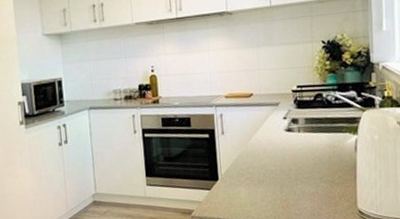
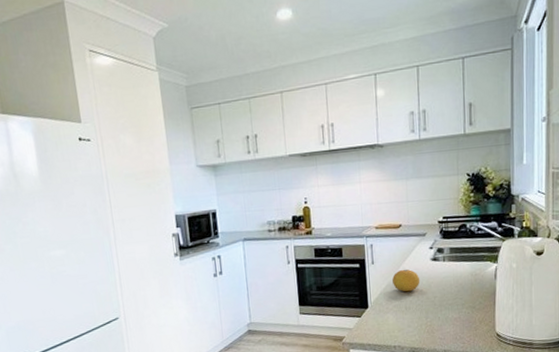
fruit: none [244,140,274,164] -> present [392,269,420,292]

